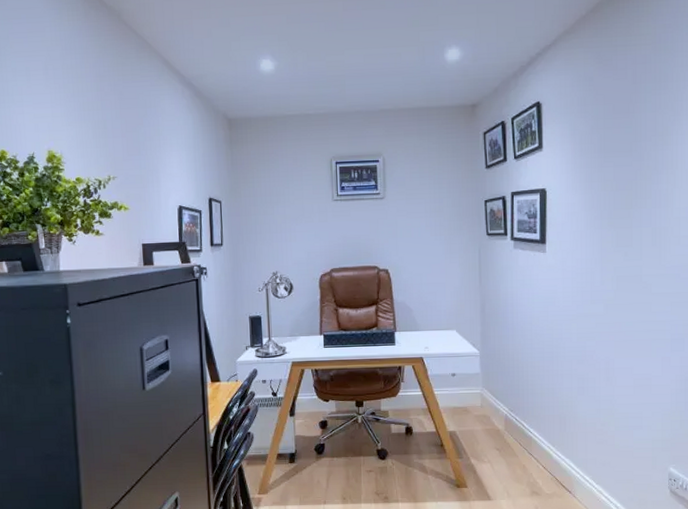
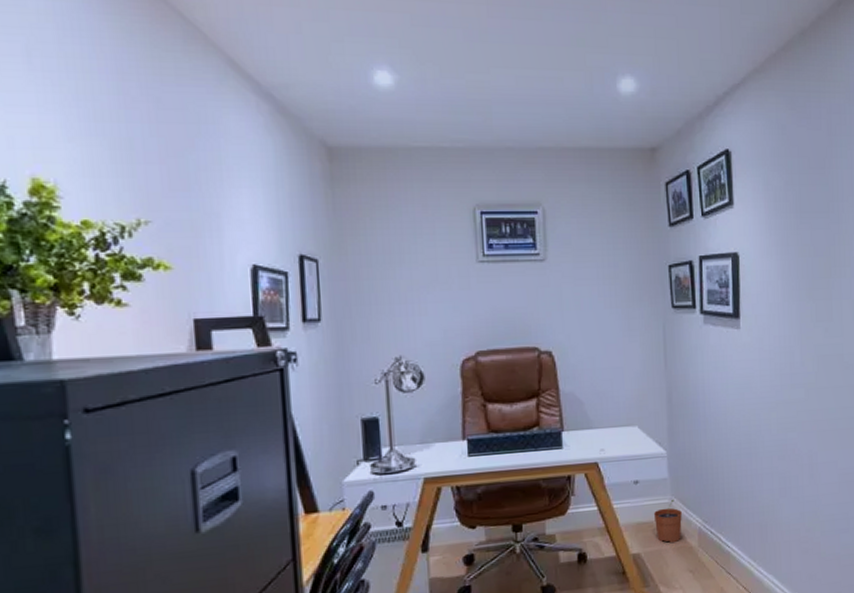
plant pot: none [467,390,491,425] -> present [653,499,682,542]

